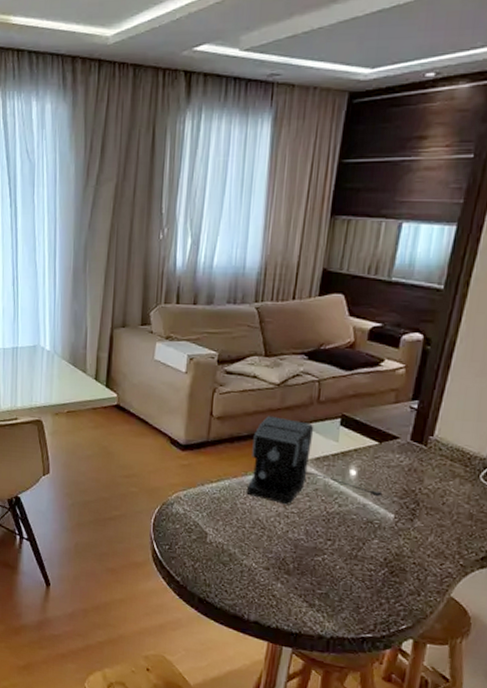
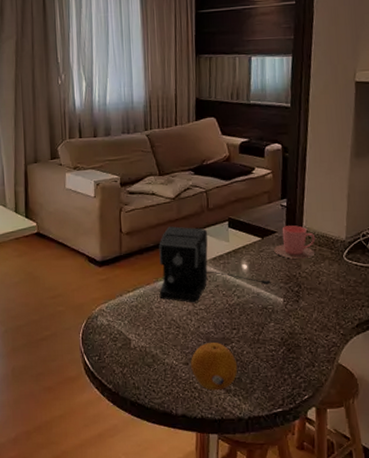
fruit: none [272,550,327,603] -> present [191,343,238,391]
cup: none [391,432,448,473] -> present [273,225,316,259]

